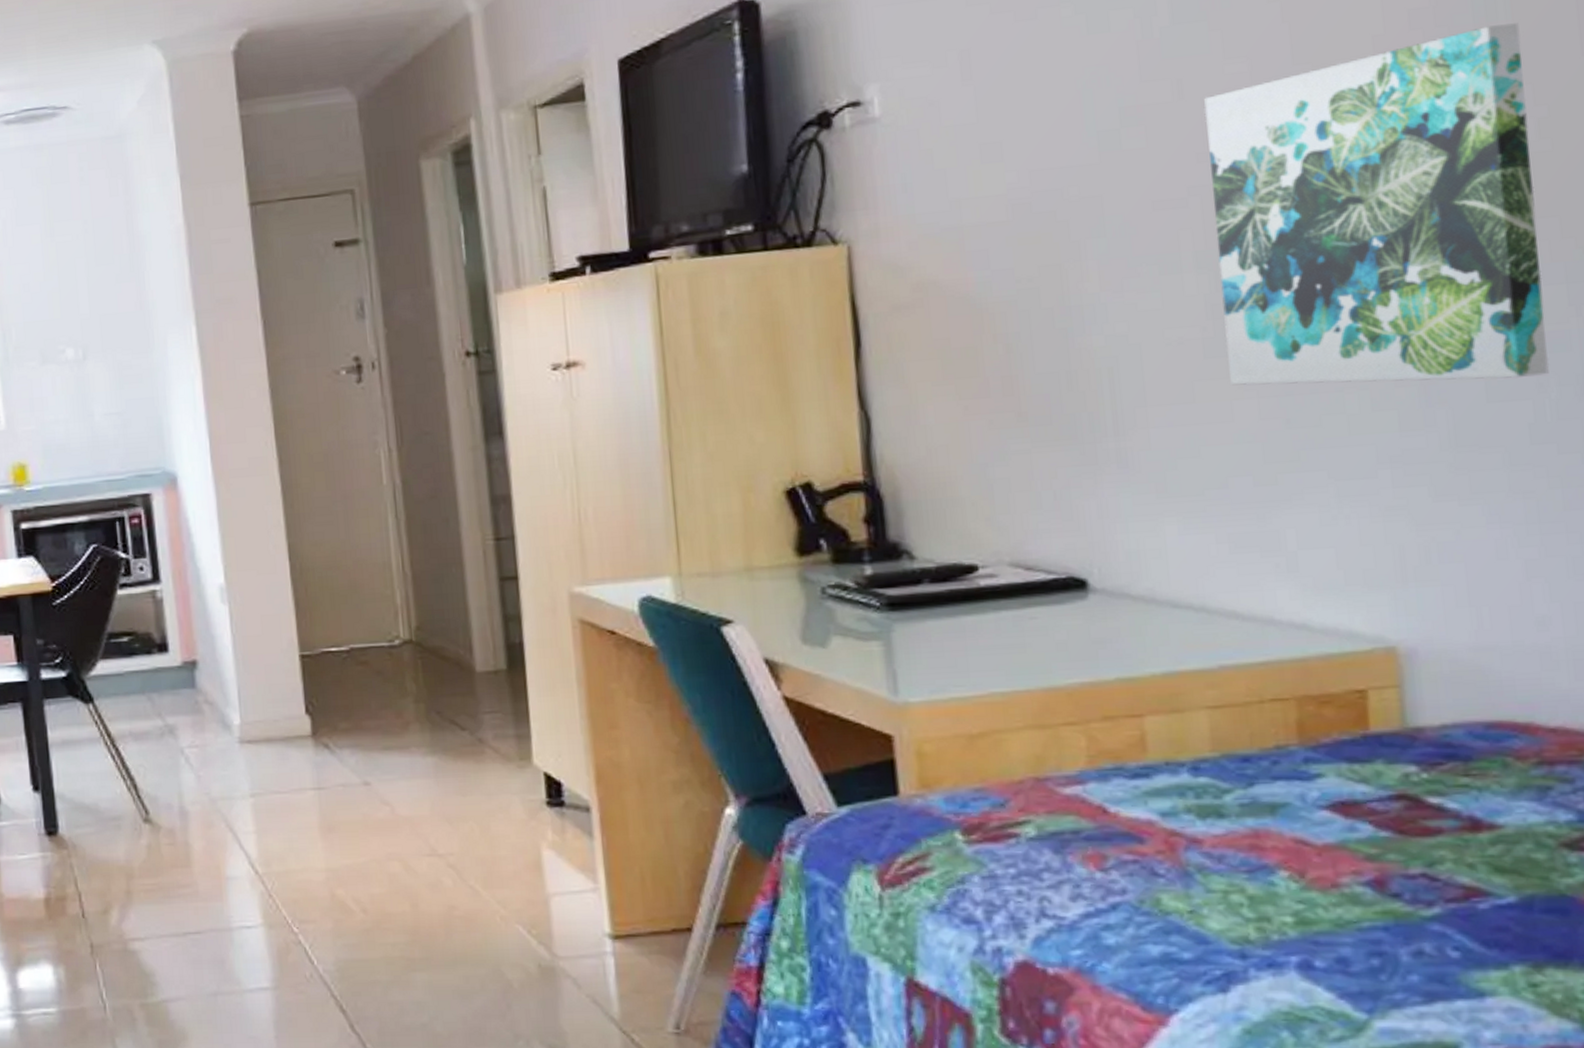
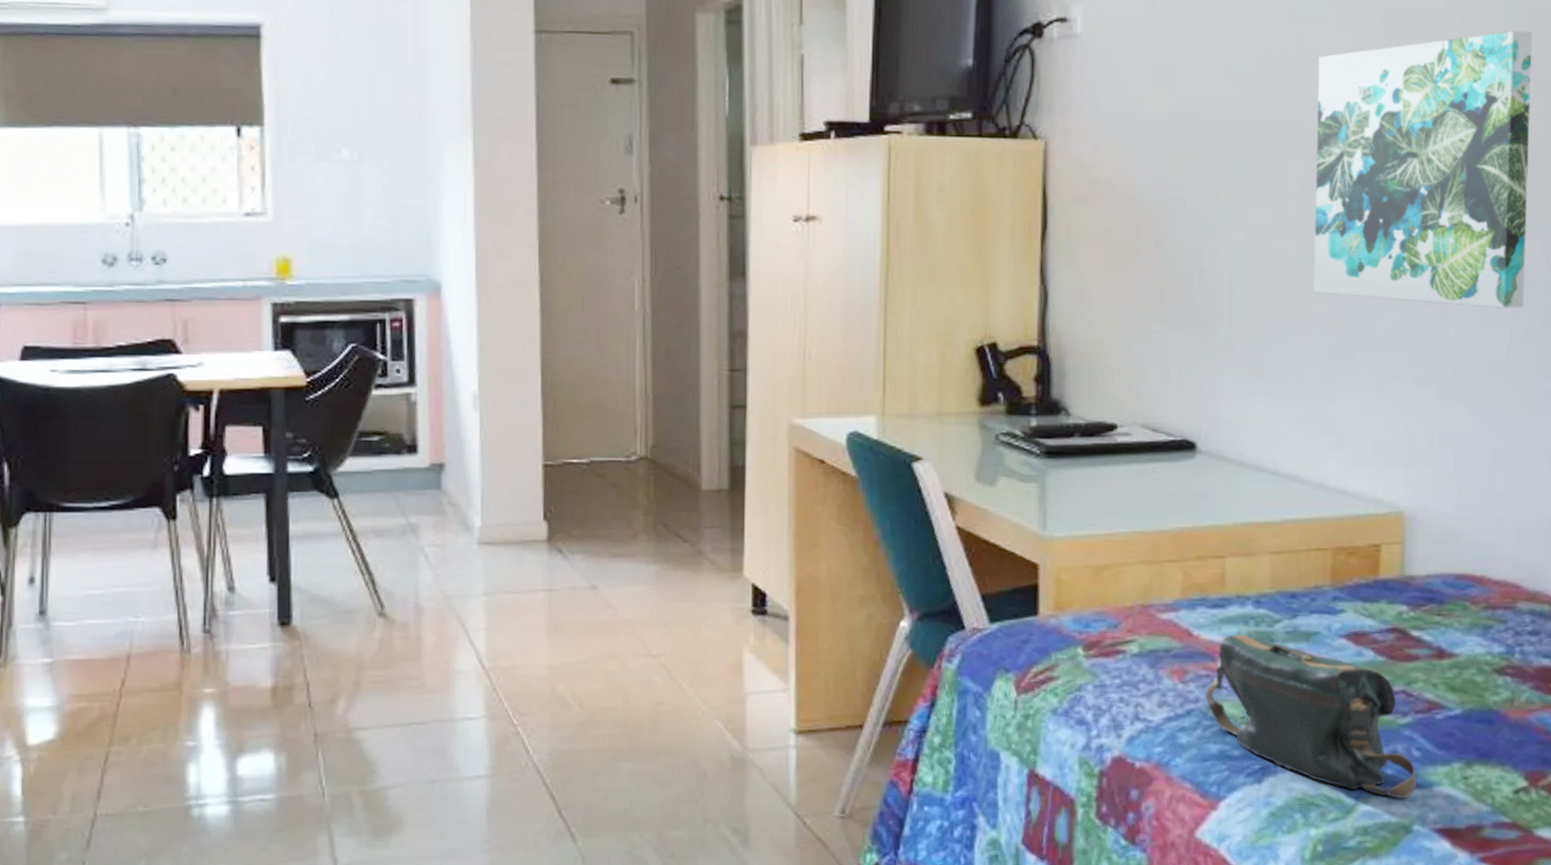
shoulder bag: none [1134,809,1460,1013] -> present [1205,634,1417,799]

